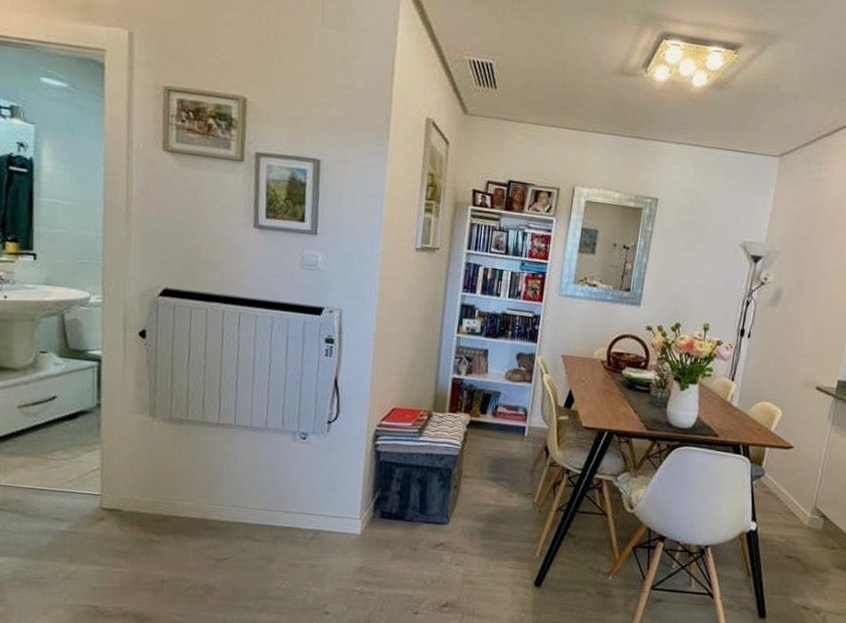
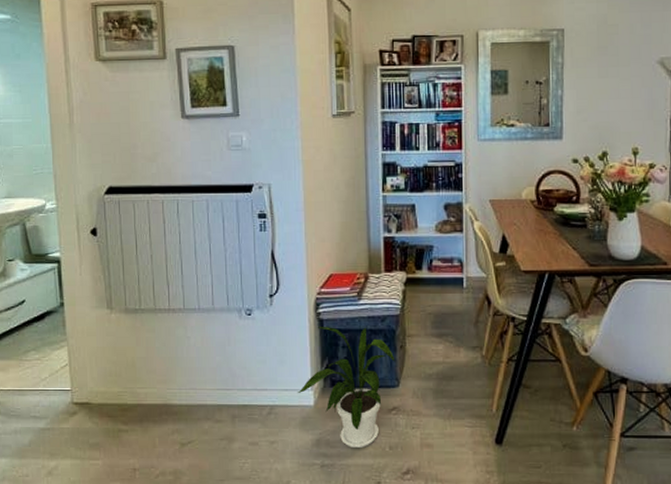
house plant: none [344,457,448,580] -> present [297,326,395,449]

